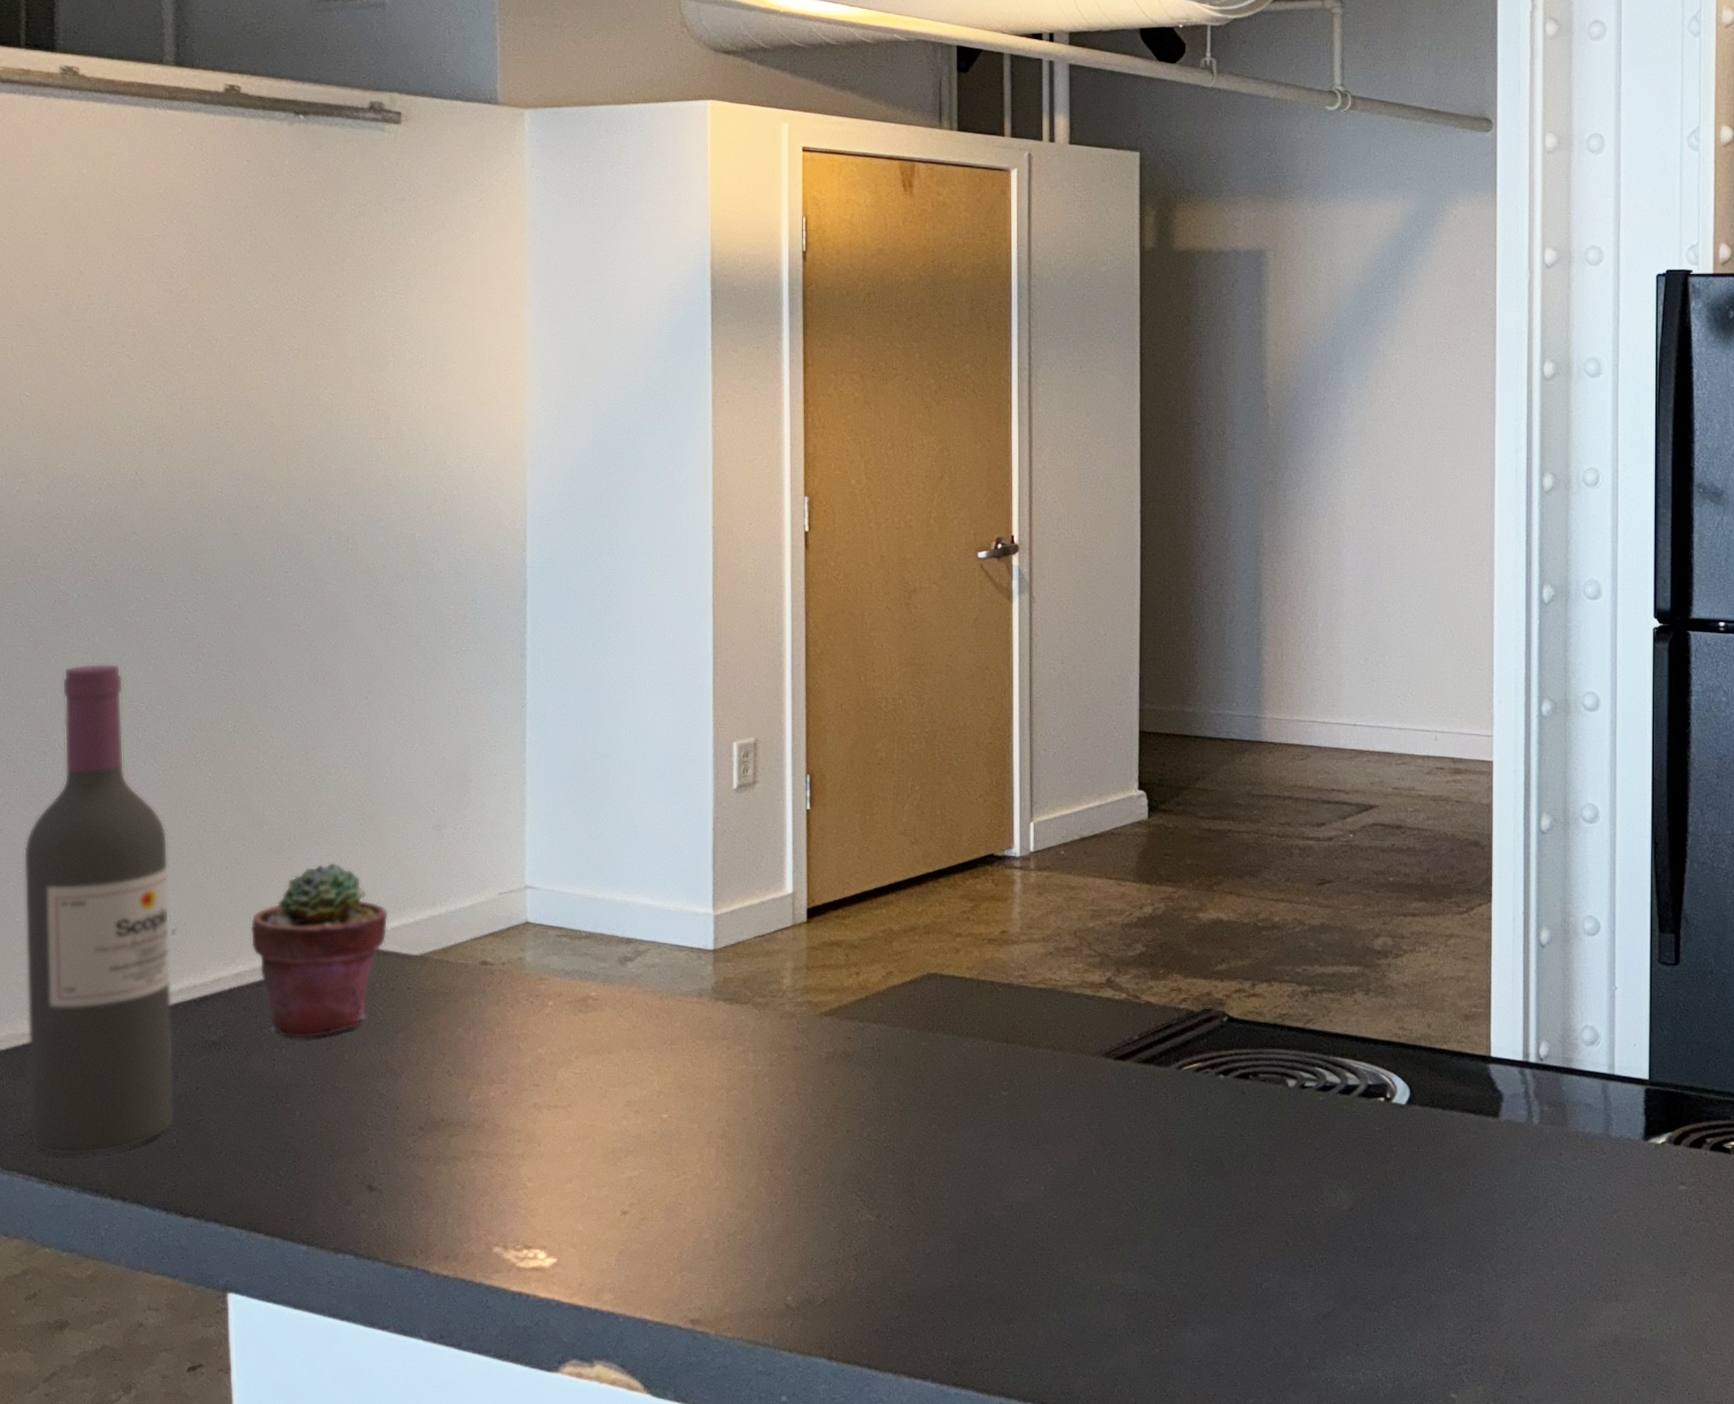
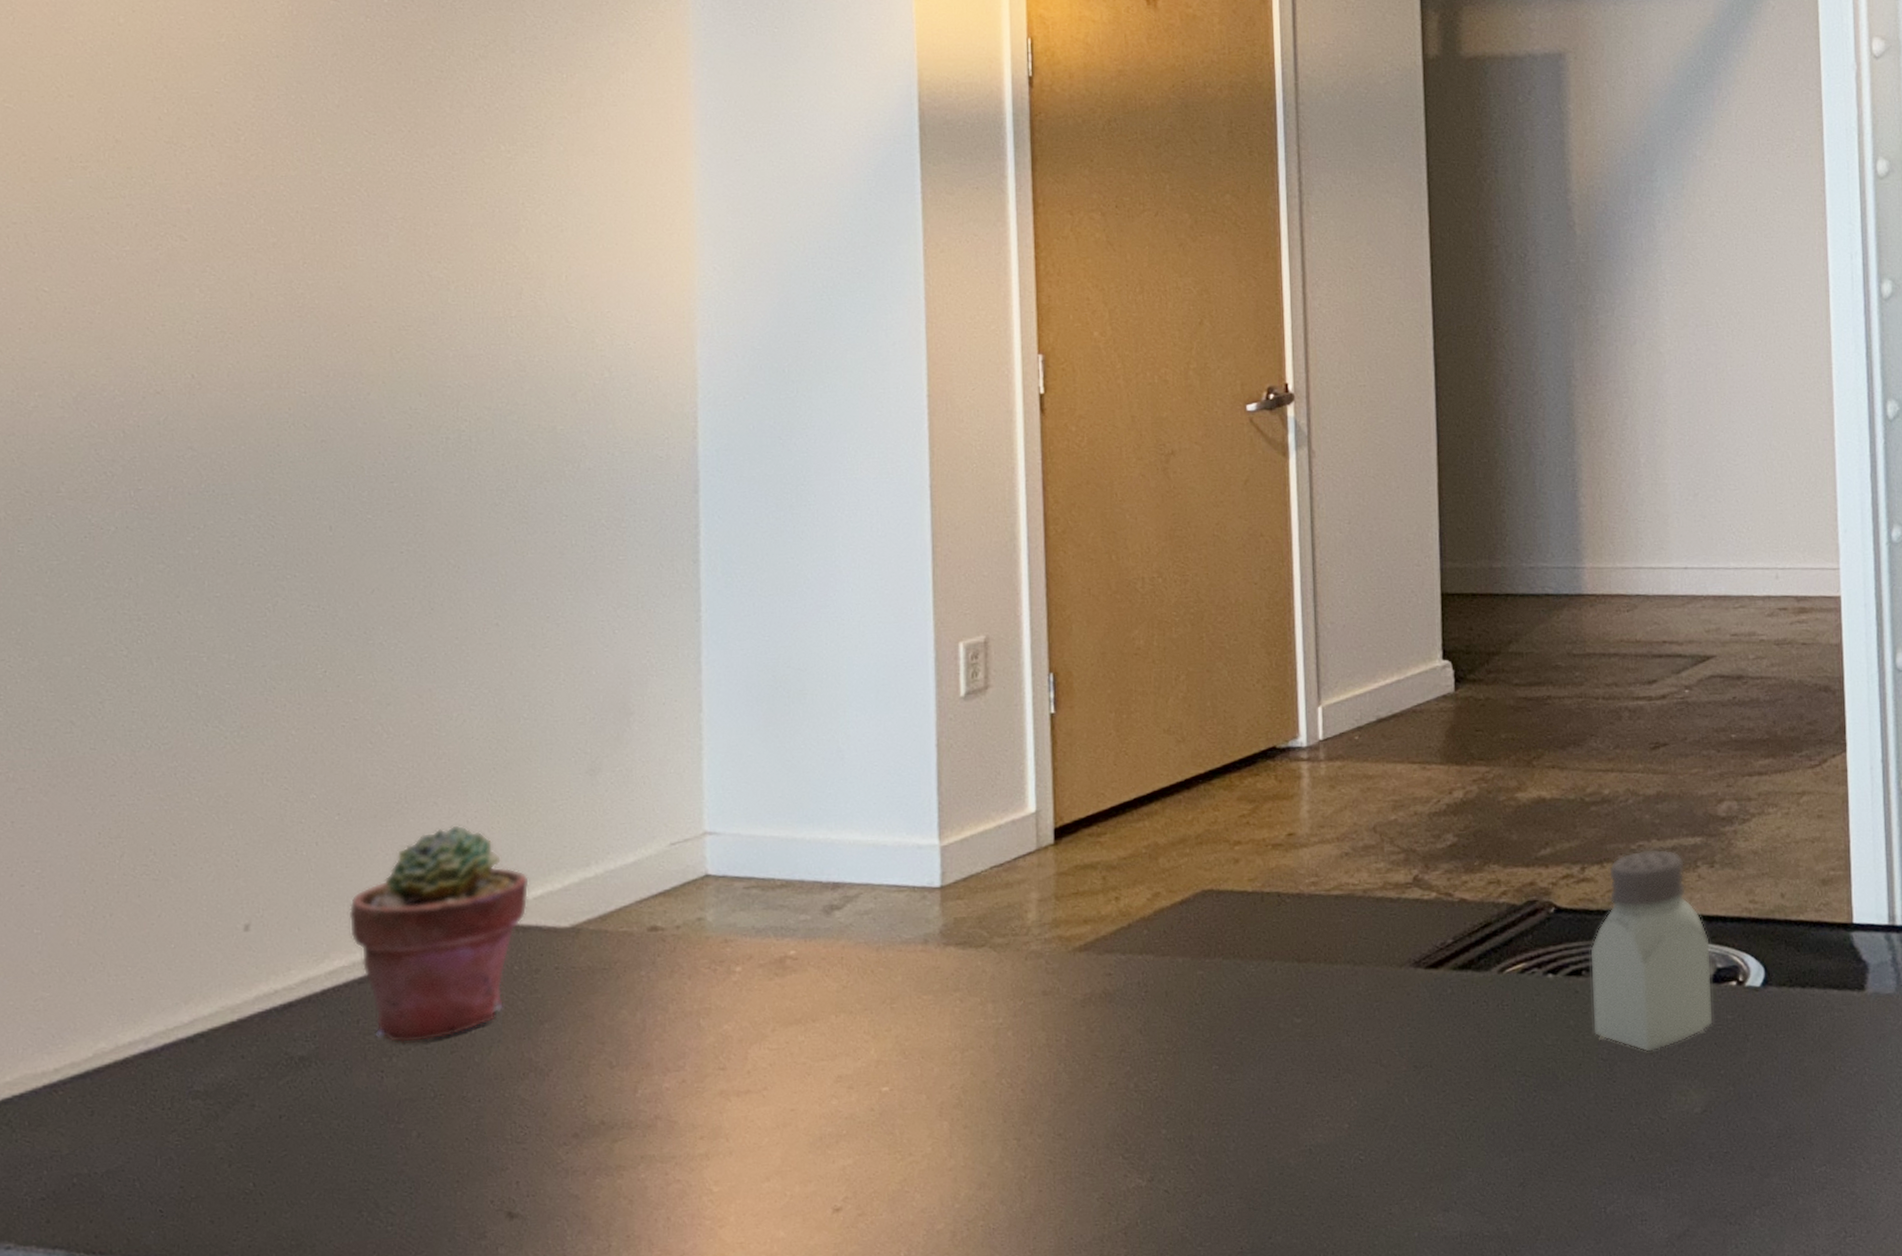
wine bottle: present [23,663,174,1156] -> none [43,607,250,1219]
saltshaker: none [1256,974,1363,1153] -> present [1589,849,1714,1053]

